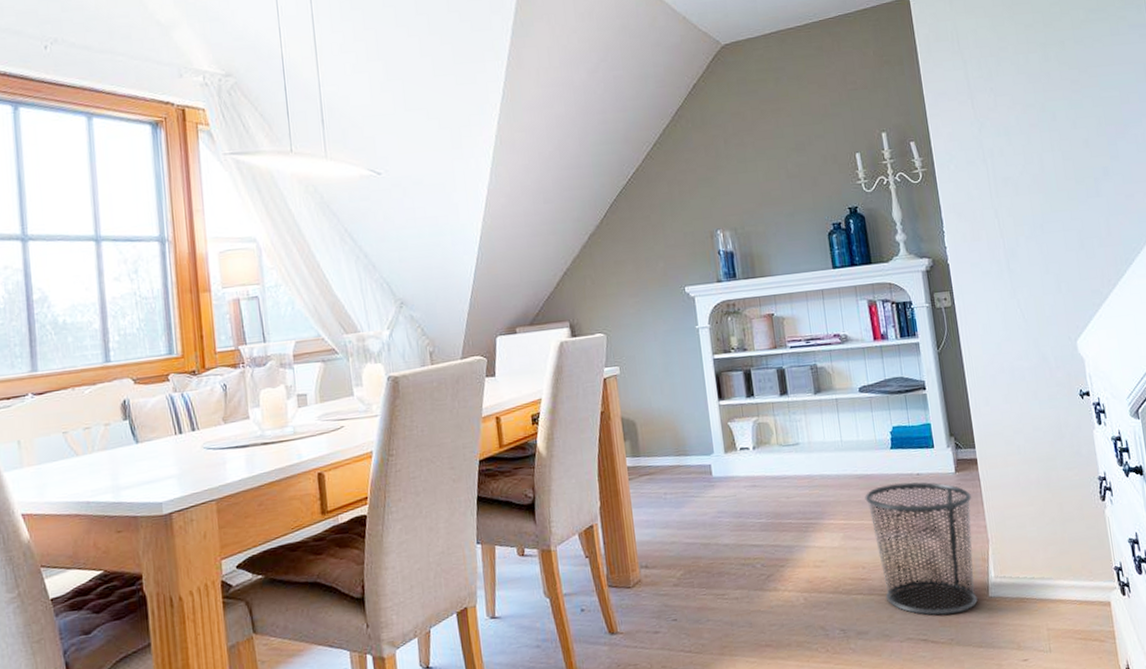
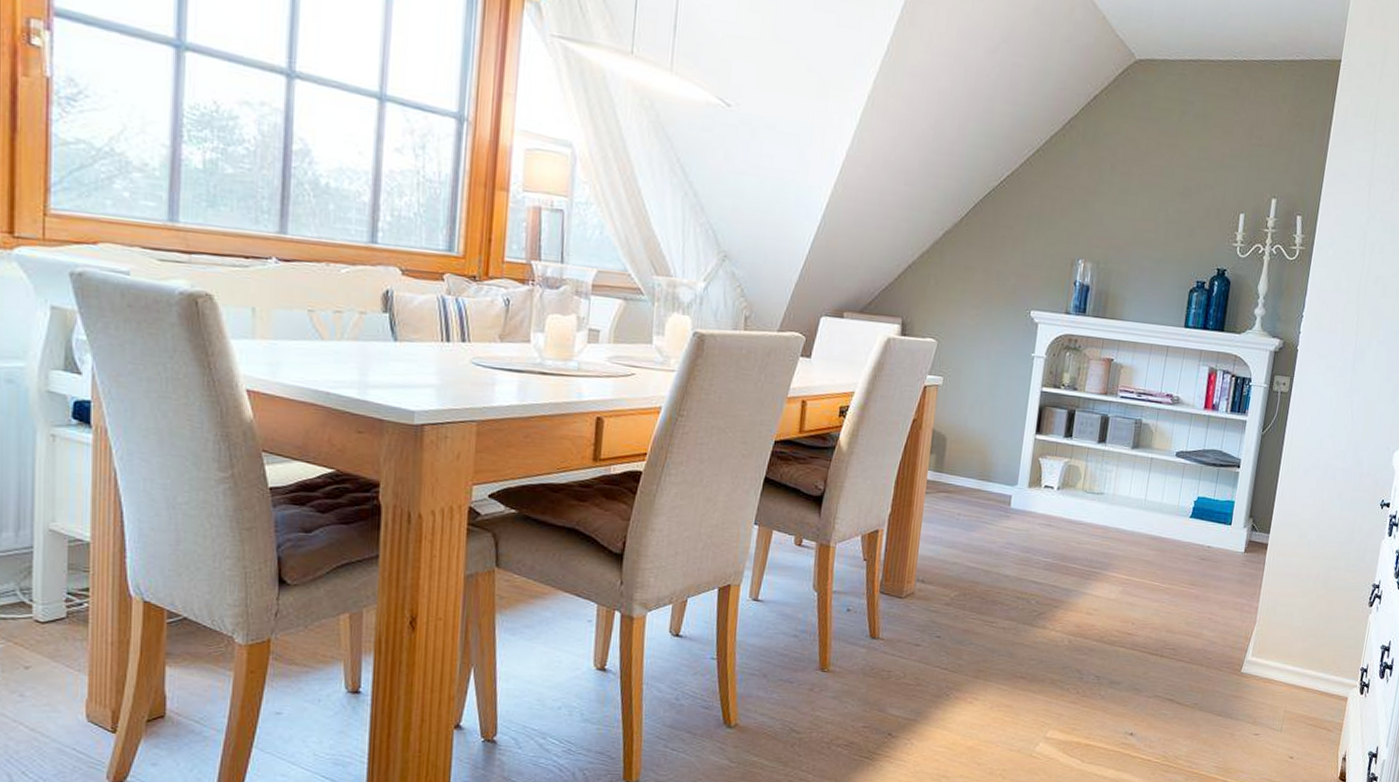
waste bin: present [865,482,978,616] -> none [1145,550,1252,682]

